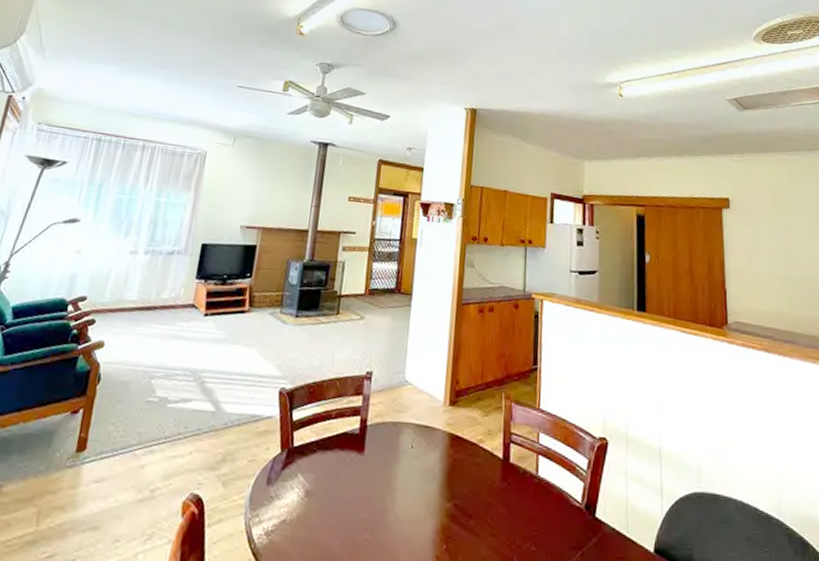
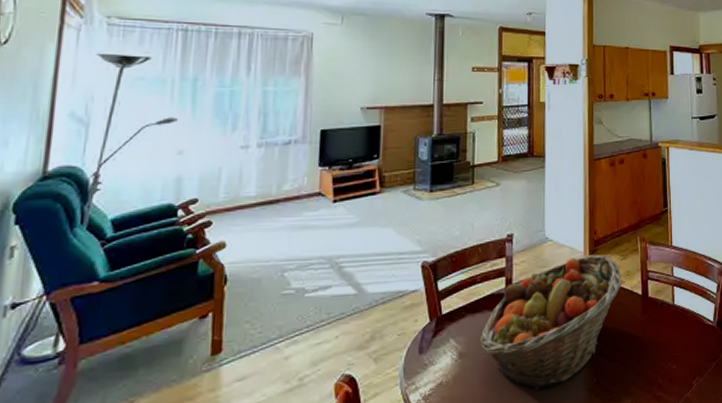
fruit basket: none [327,406,482,547] -> present [479,255,622,390]

